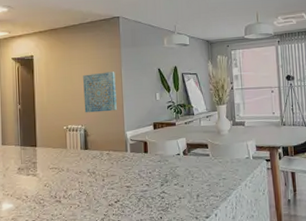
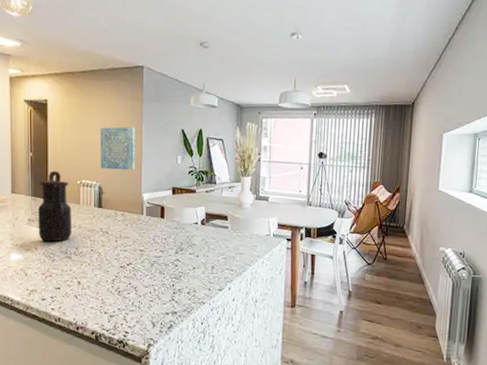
teapot: none [28,119,60,188] -> present [38,170,72,242]

